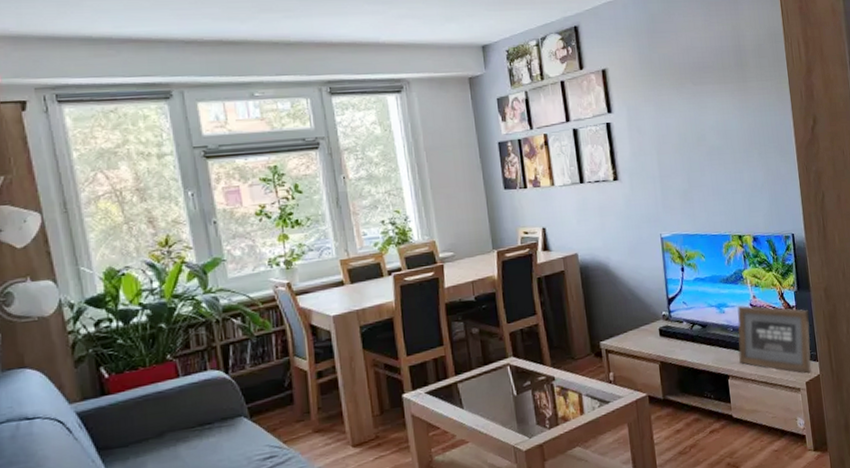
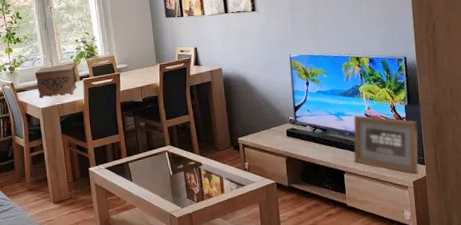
decorative box: none [322,254,384,302] -> present [35,64,77,98]

